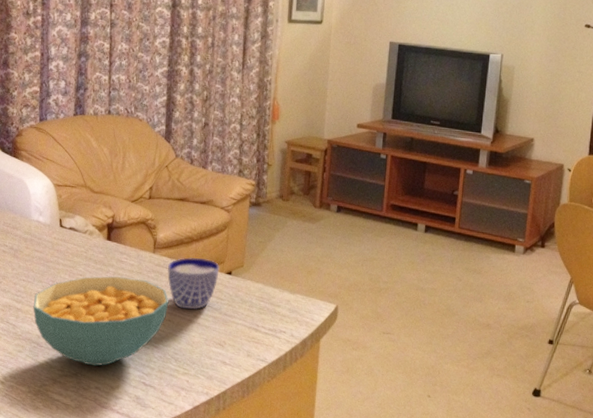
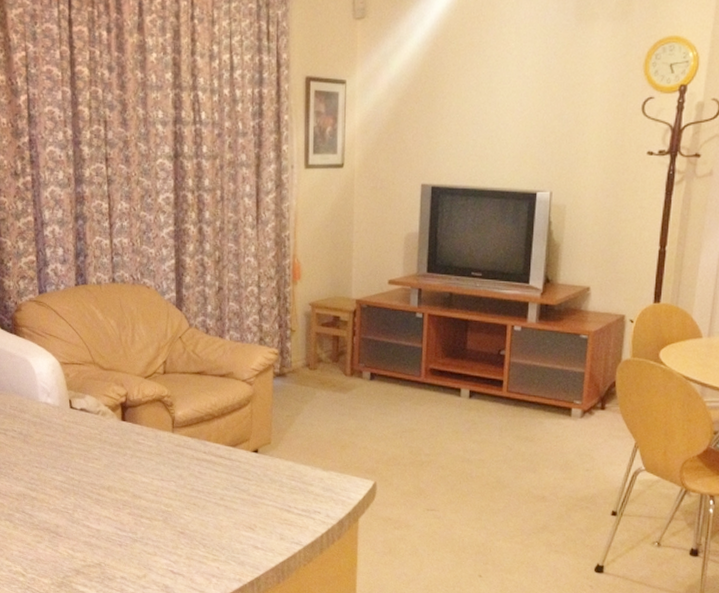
cereal bowl: present [33,276,169,366] -> none [48,459,193,555]
cup: present [167,257,220,310] -> none [188,436,245,492]

